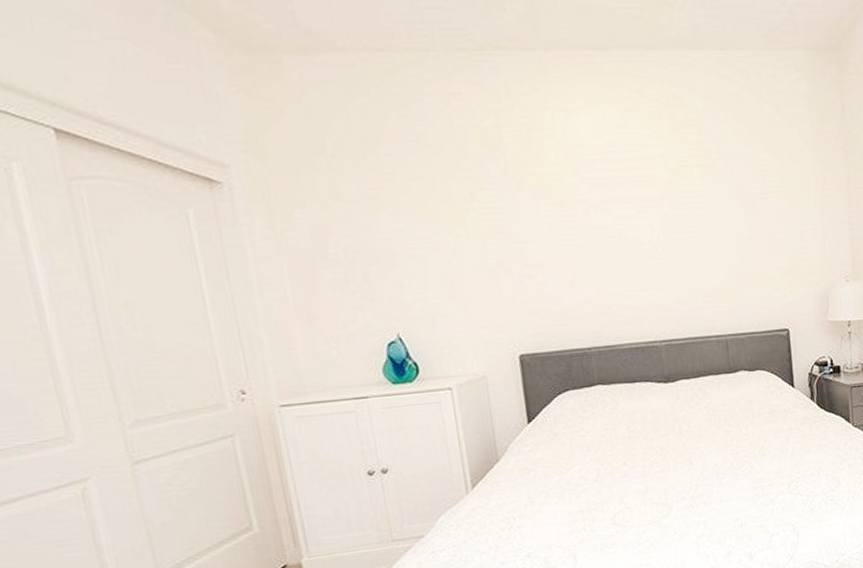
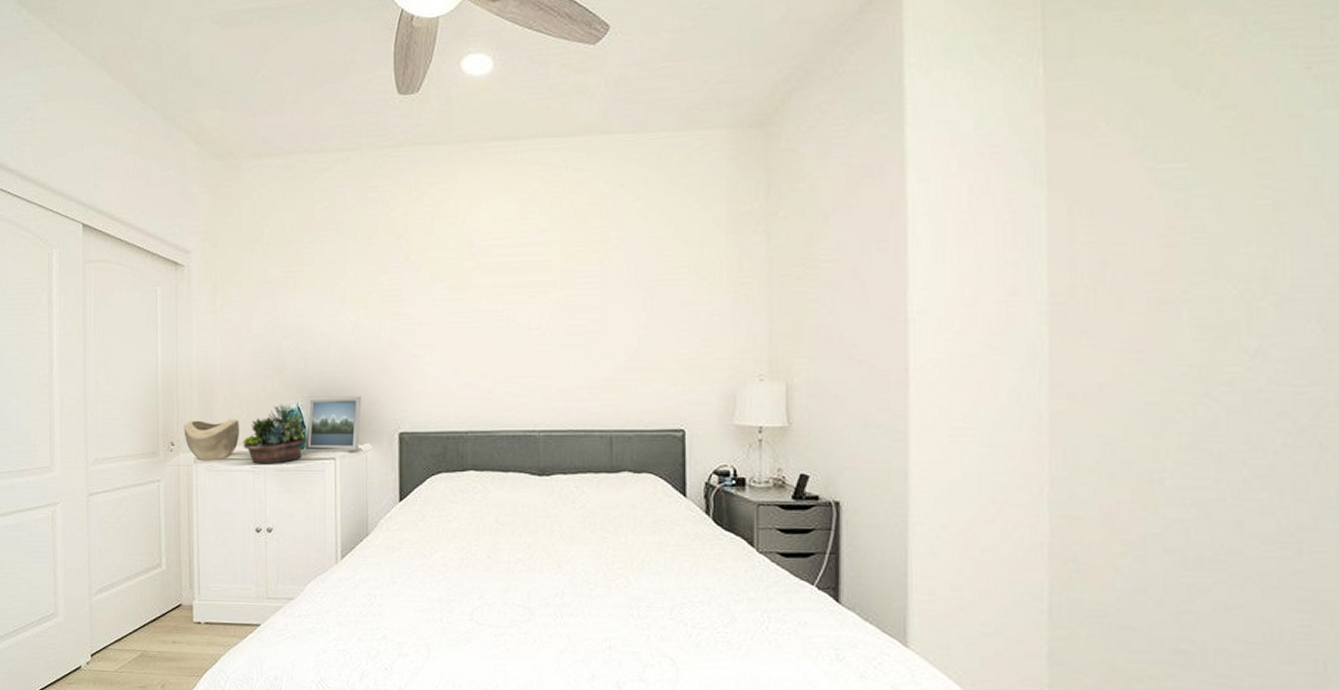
decorative bowl: none [254,357,331,408] -> present [184,419,239,461]
succulent planter: none [336,335,415,404] -> present [243,403,307,464]
picture frame: none [410,321,477,385] -> present [304,396,362,452]

